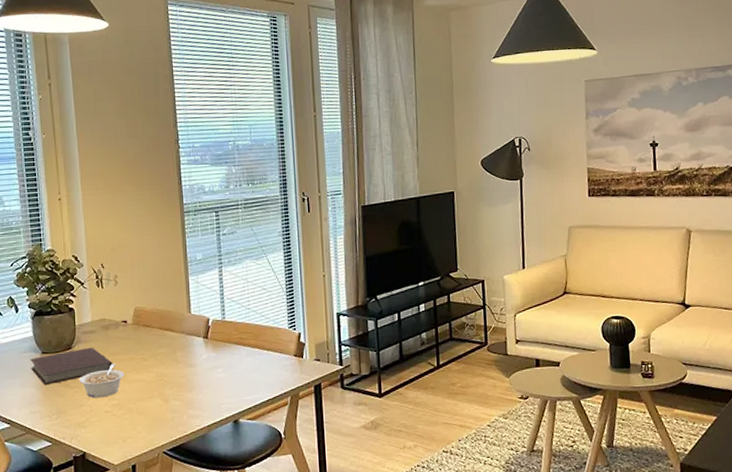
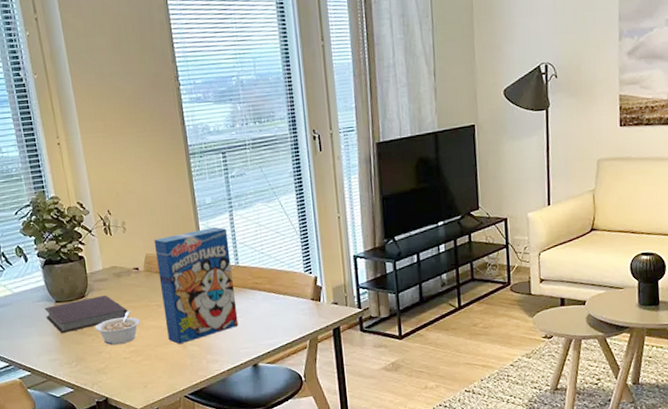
cereal box: none [144,282,222,399] -> present [153,226,239,345]

